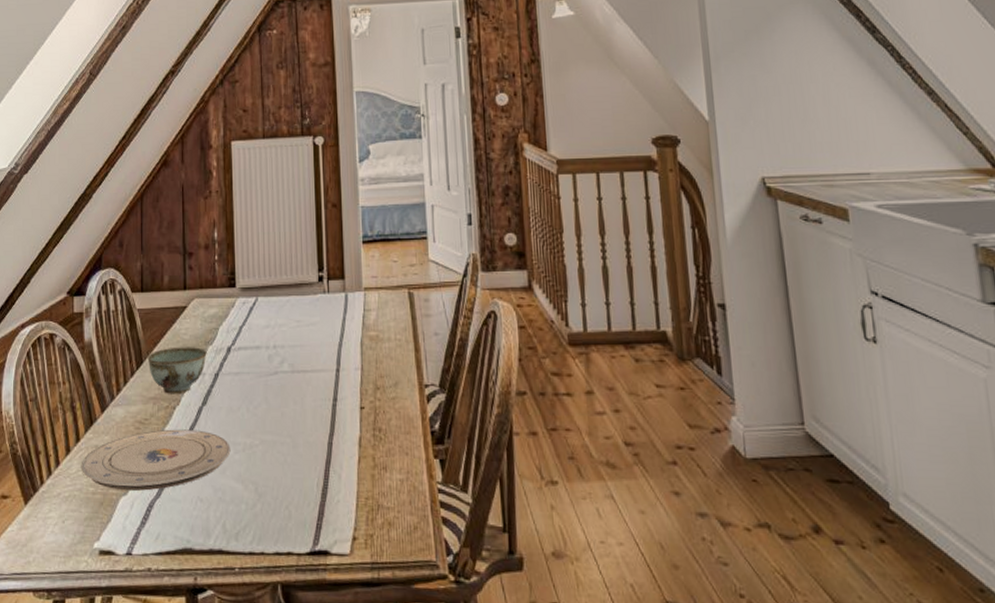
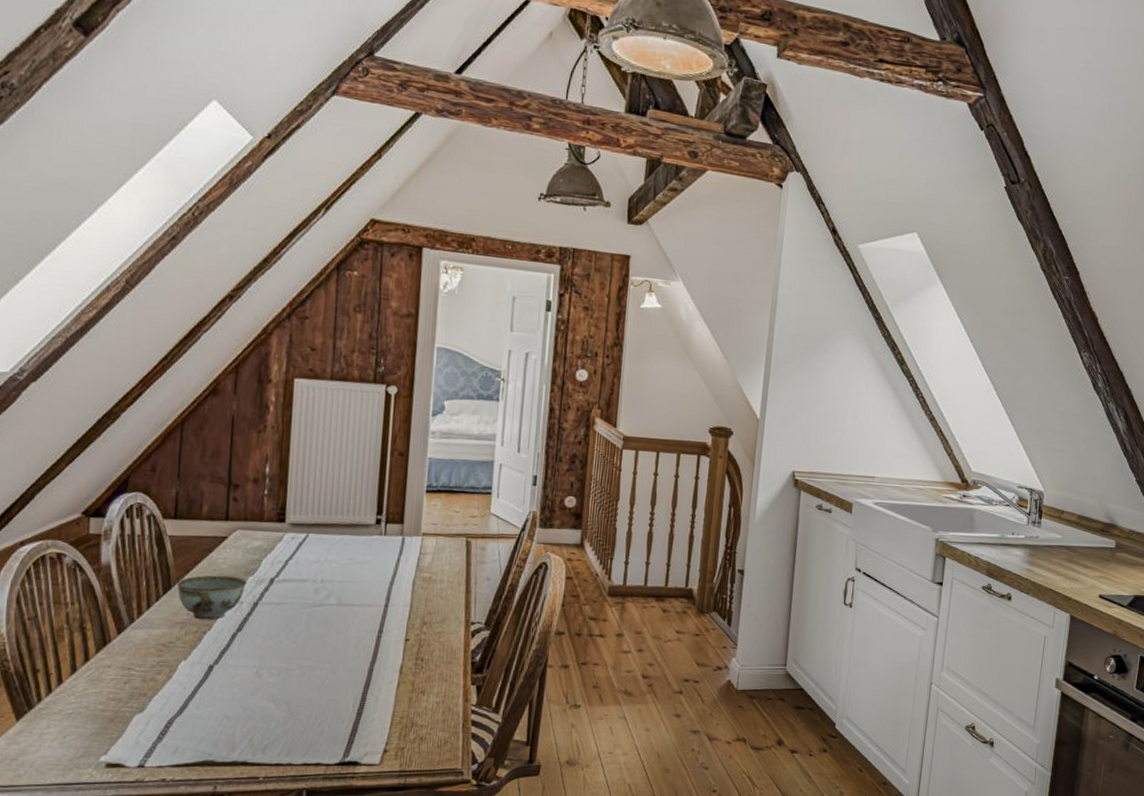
plate: present [81,429,231,491] -> none [88,652,265,709]

